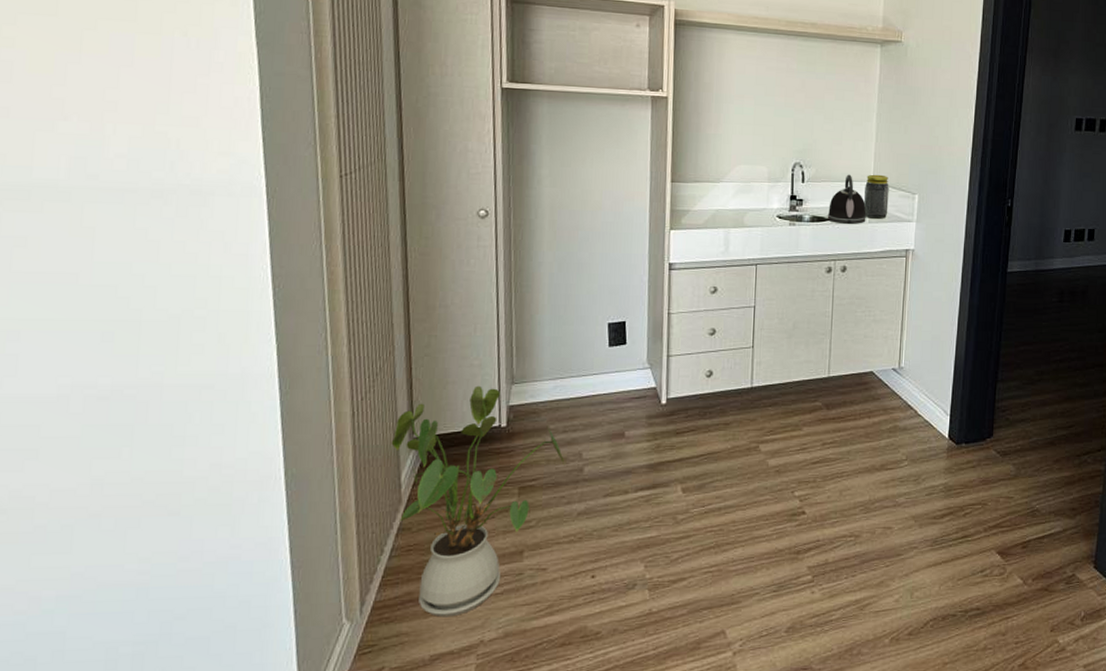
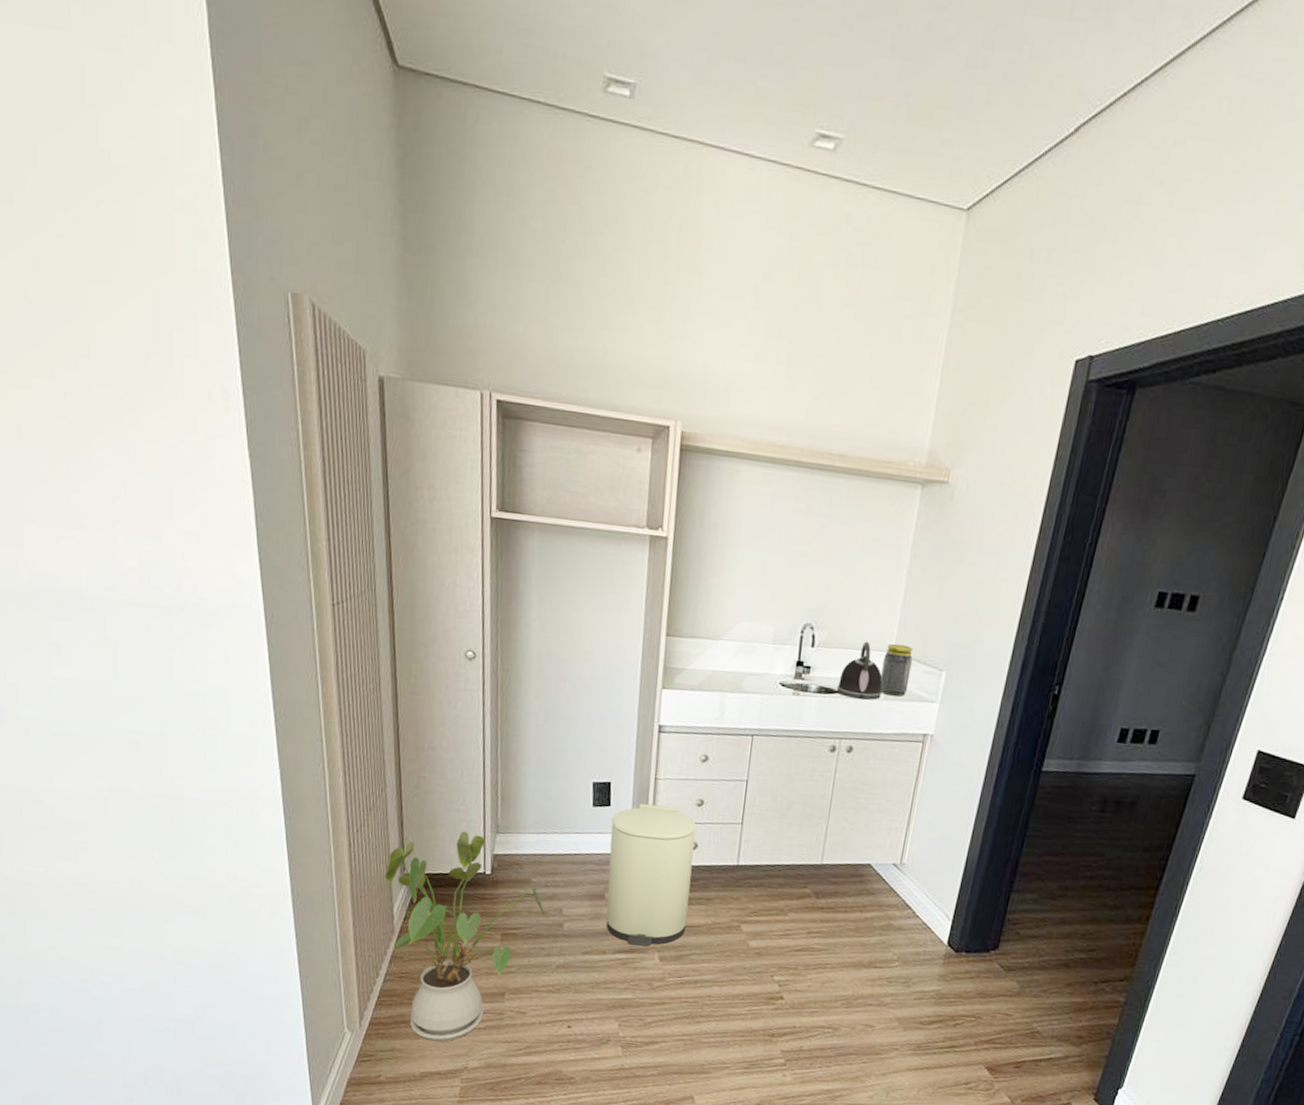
pedal bin: none [626,339,710,480] -> present [605,803,697,947]

